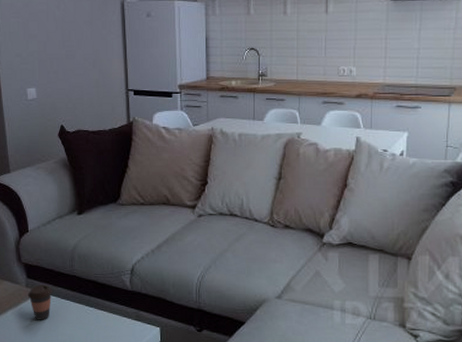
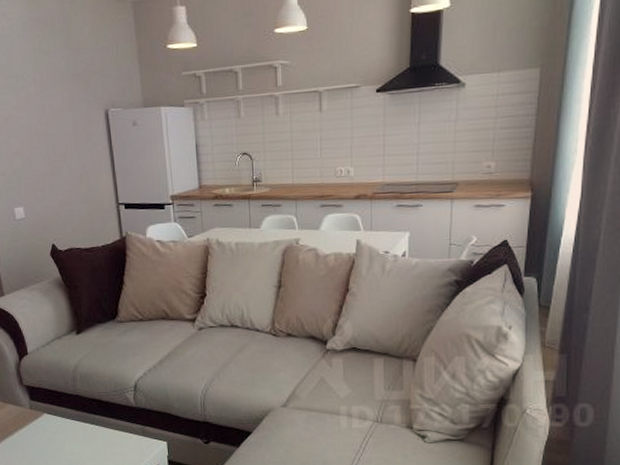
coffee cup: present [27,284,53,320] -> none [32,406,57,441]

